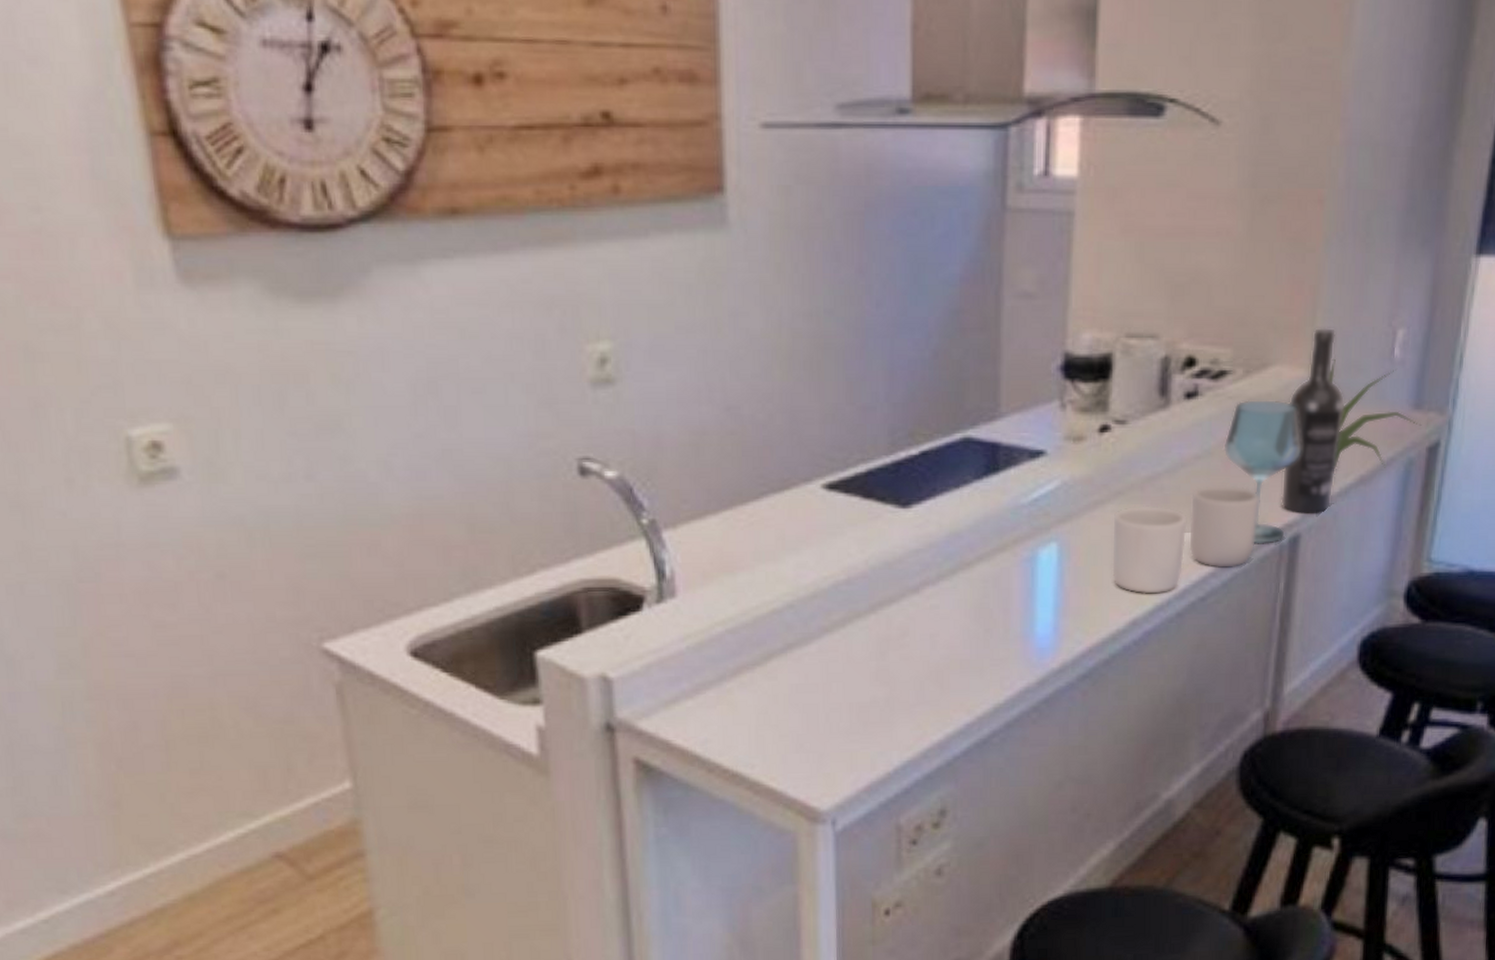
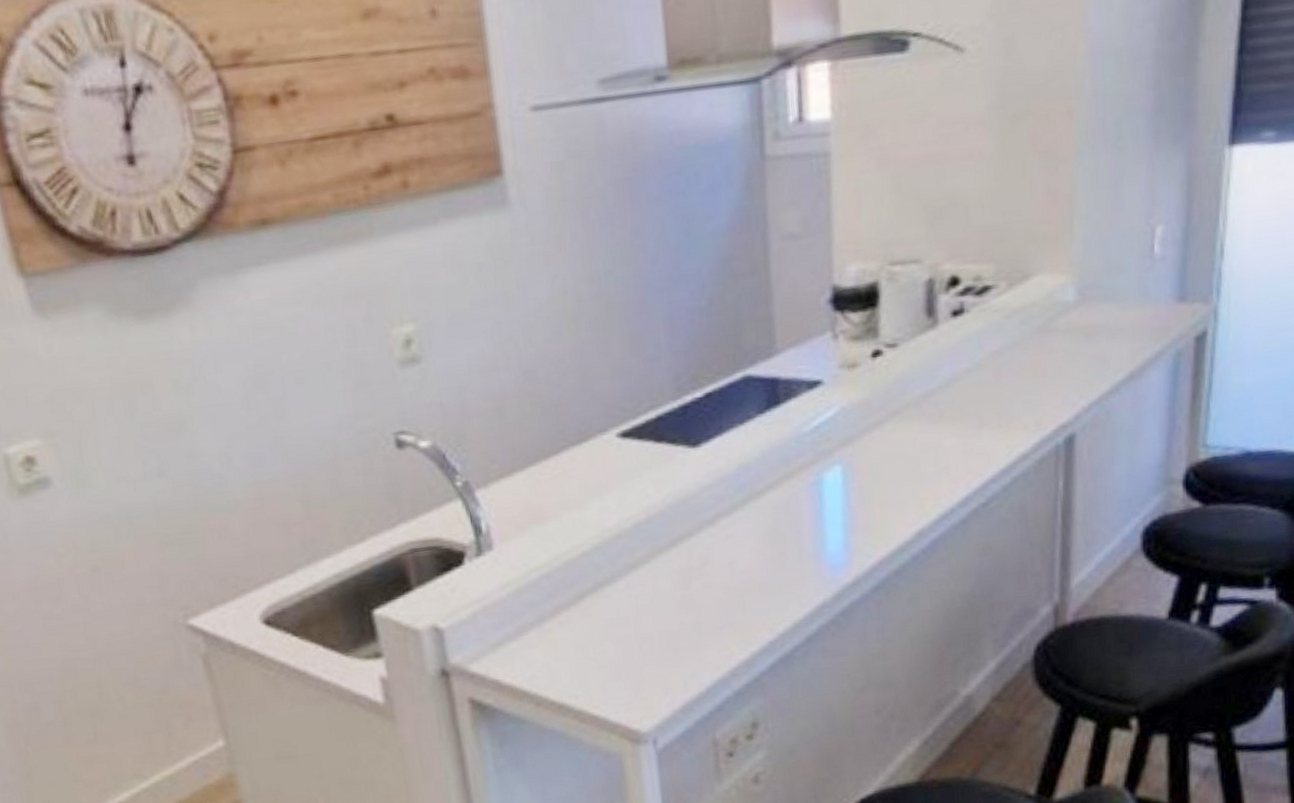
mug: present [1112,505,1187,594] -> none [893,421,964,505]
mug: present [1189,485,1261,568] -> none [966,394,1034,474]
wine glass: present [1223,400,1302,544] -> none [993,308,1070,448]
wine bottle: present [1281,327,1345,515] -> none [1052,232,1109,415]
plant: present [1329,353,1422,470] -> none [1091,257,1187,369]

